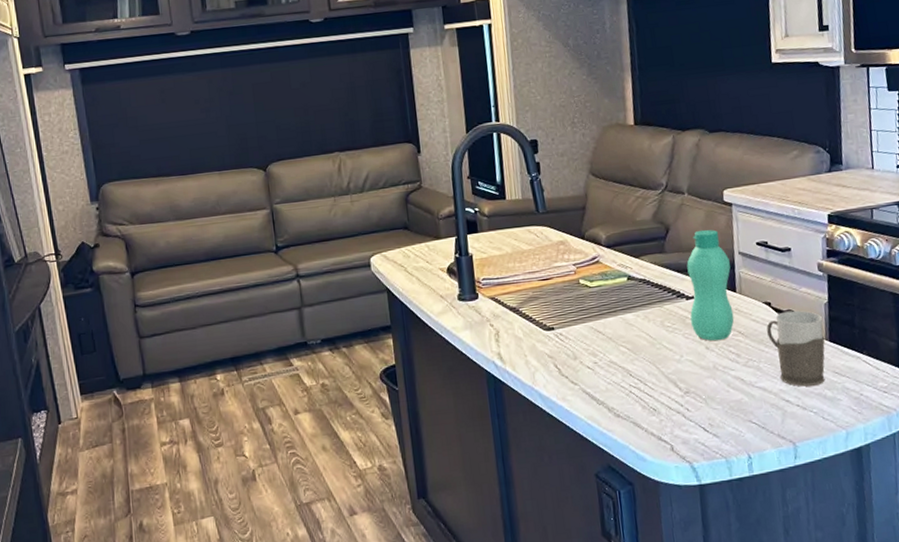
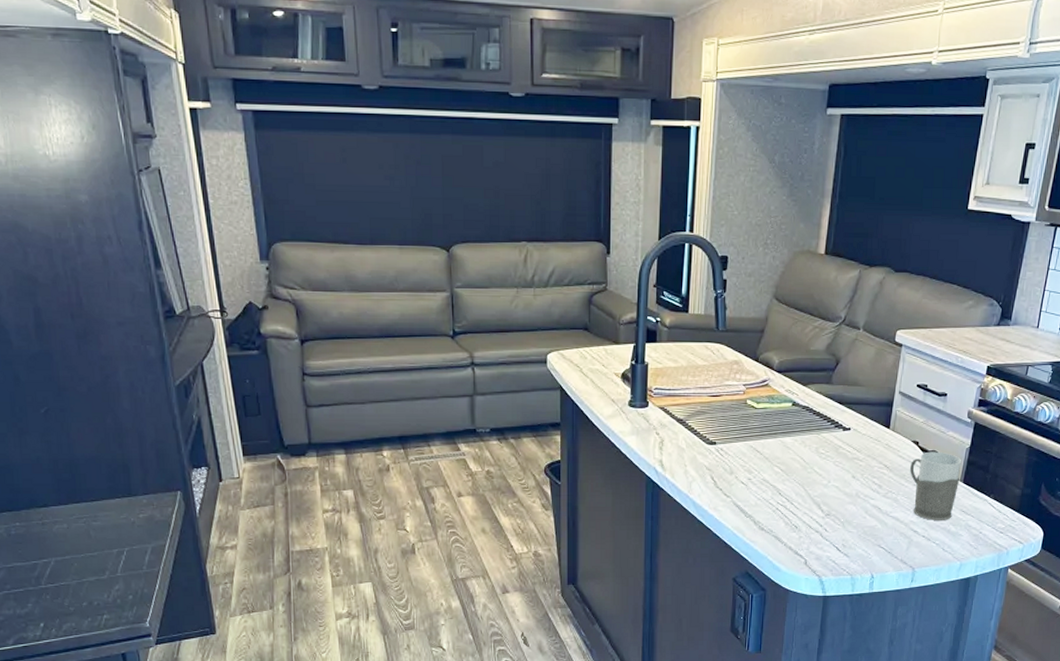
bottle: present [687,229,734,341] -> none [843,366,889,472]

